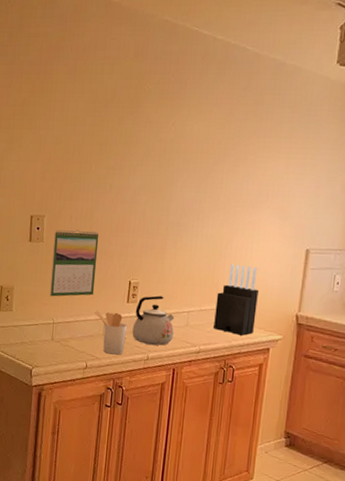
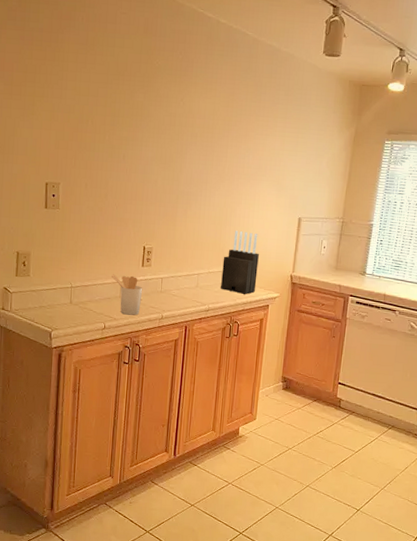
calendar: present [50,230,99,297] -> none [67,197,114,262]
kettle: present [132,295,175,346] -> none [147,259,186,305]

